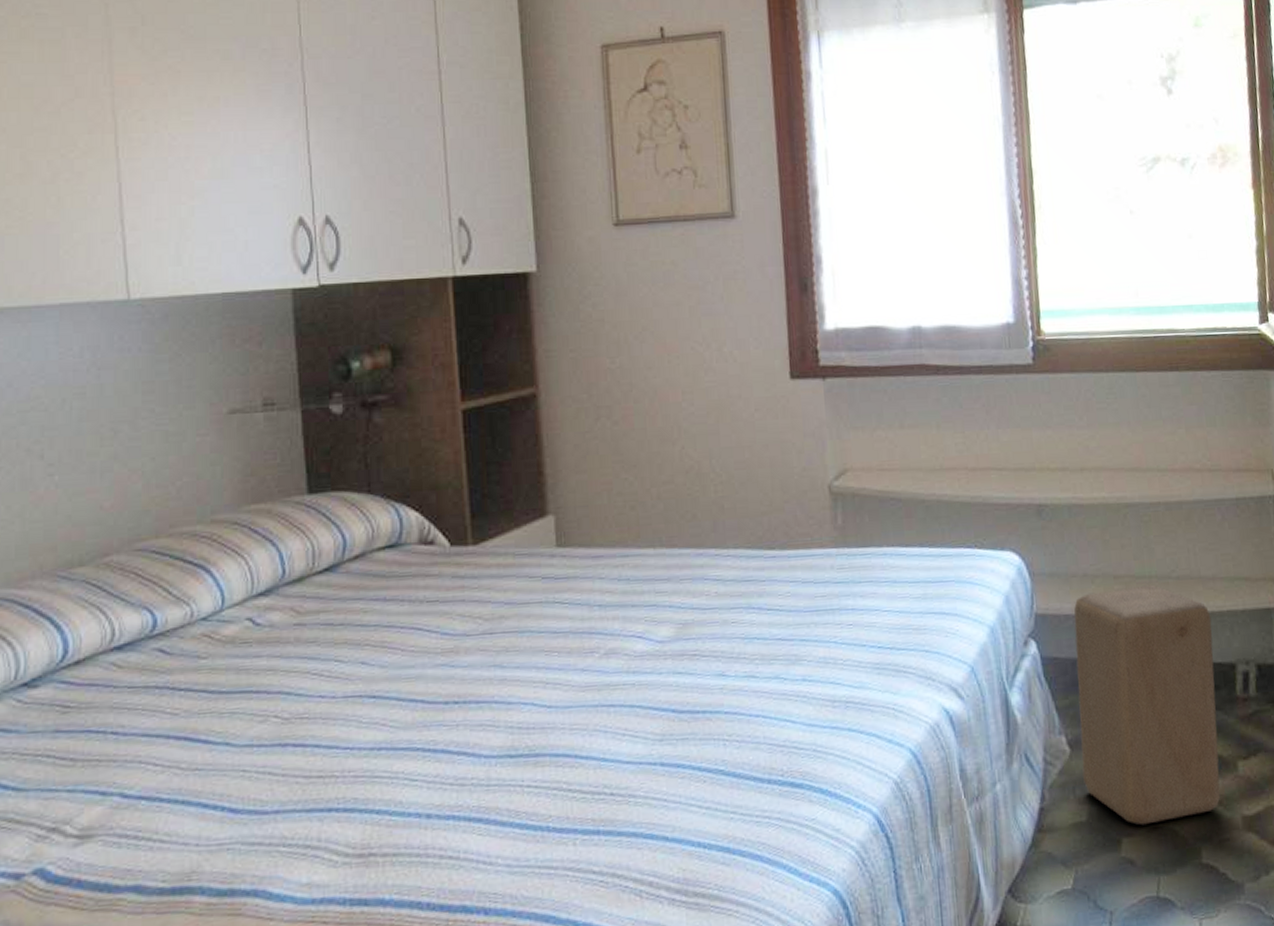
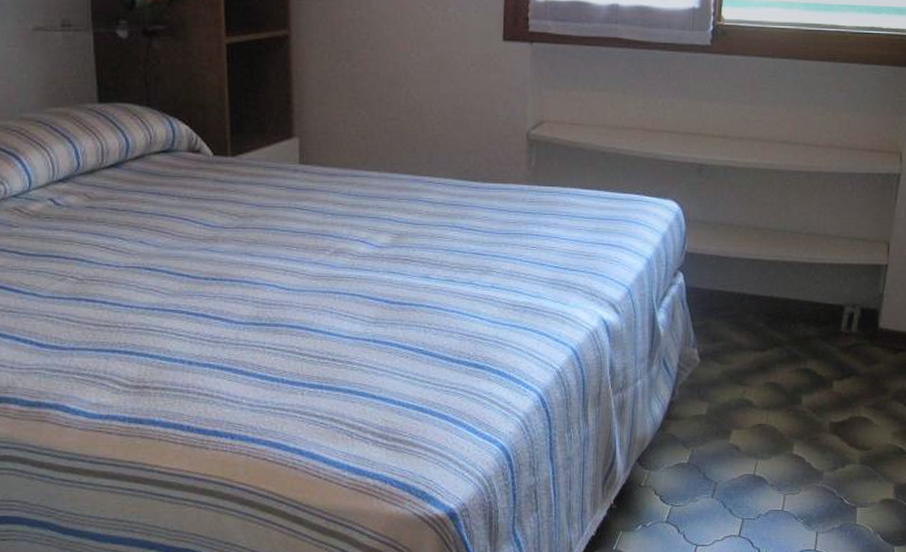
stool: present [1074,584,1221,825] -> none [708,237,830,422]

